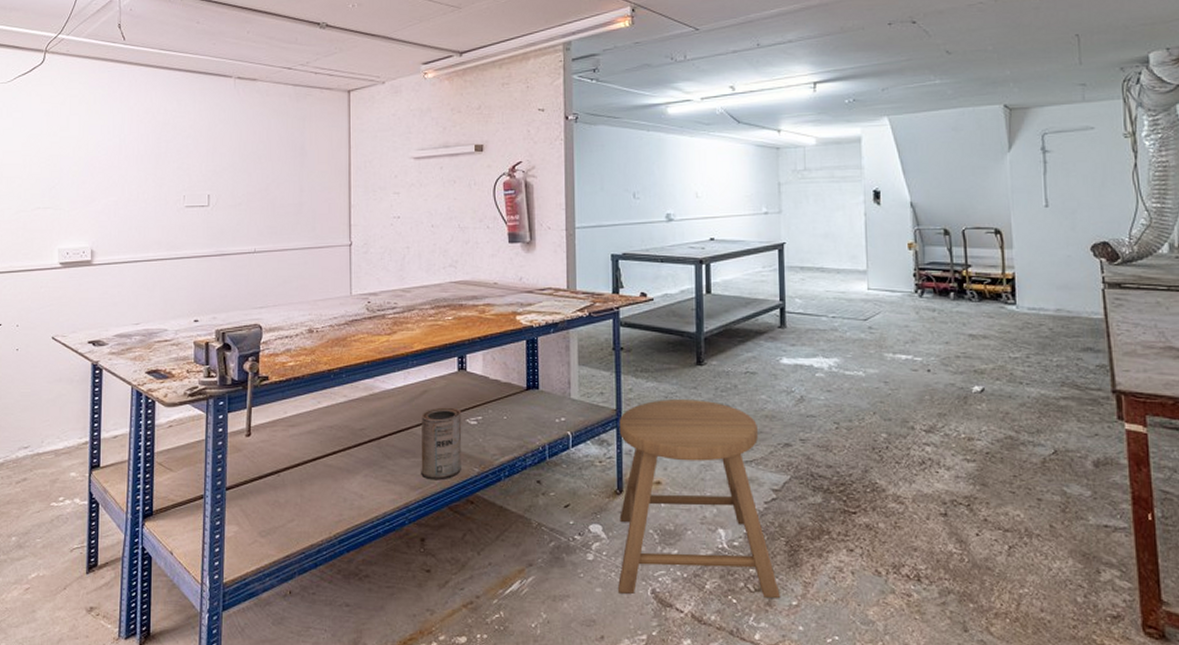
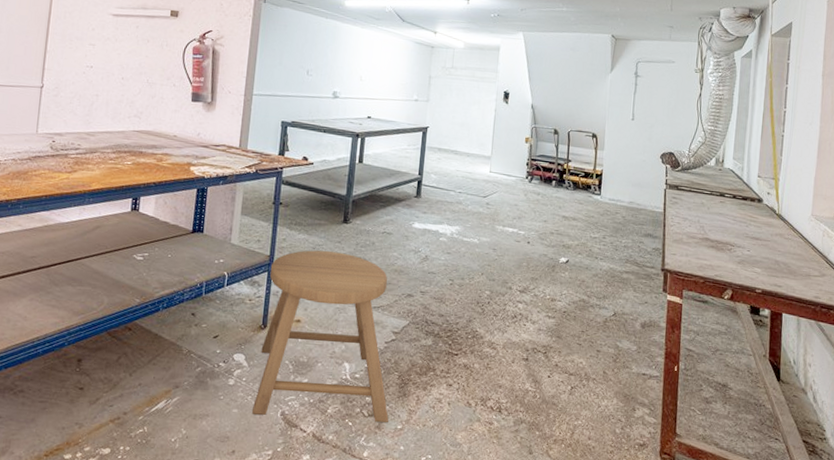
paint can: present [421,407,462,481] -> none [85,242,130,308]

